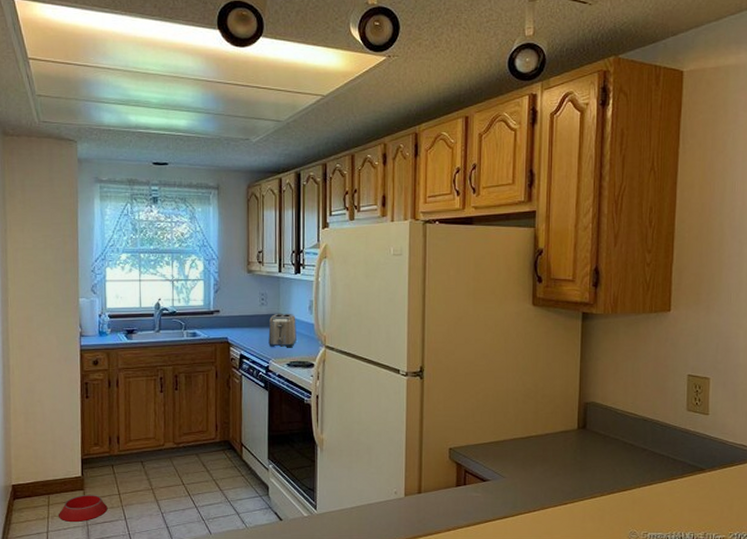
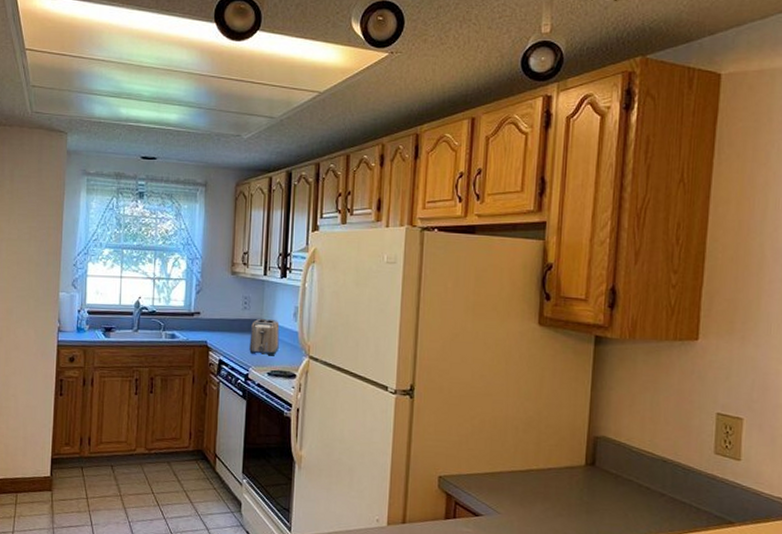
pet bowl: present [59,494,108,522] -> none [25,495,75,524]

